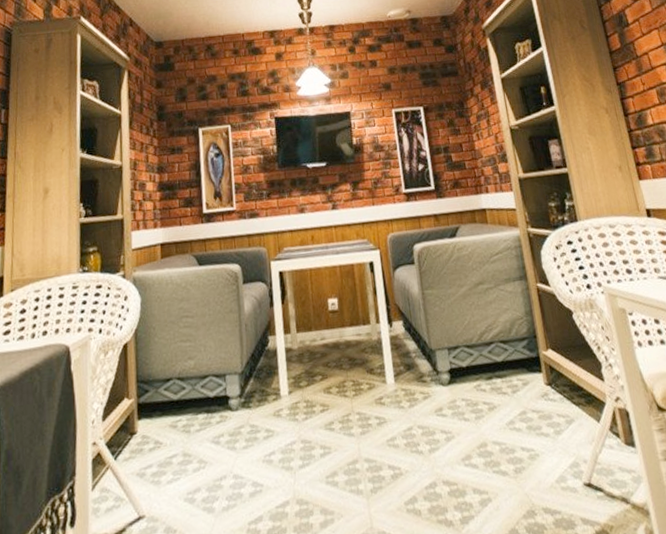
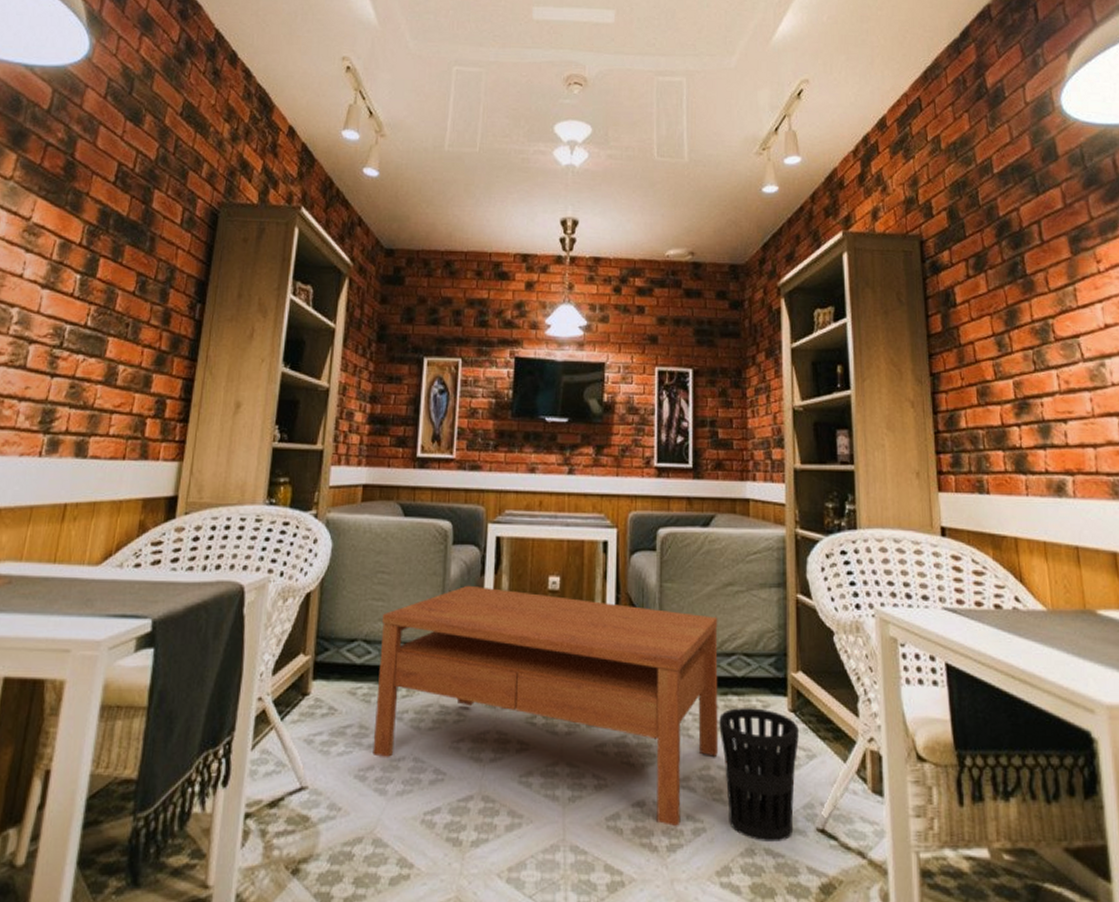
coffee table: none [191,313,492,502] -> present [372,585,718,827]
wastebasket: none [488,386,565,503] -> present [719,708,799,842]

